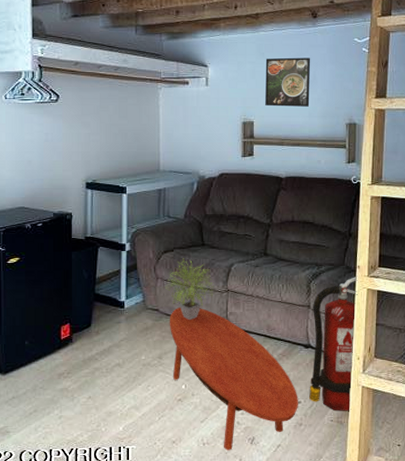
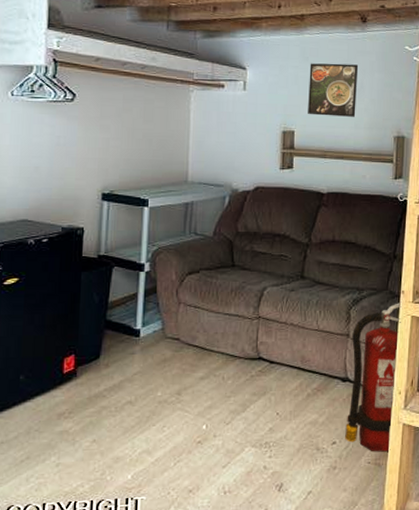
potted plant: present [164,258,214,320] -> none [187,281,244,350]
coffee table: present [169,306,298,450] -> none [190,335,333,499]

